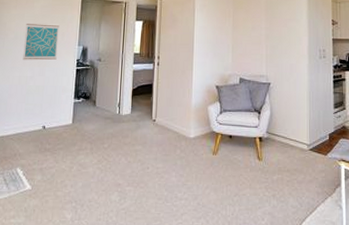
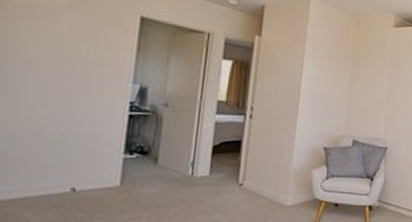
wall art: present [23,24,59,60] -> none [37,44,103,99]

